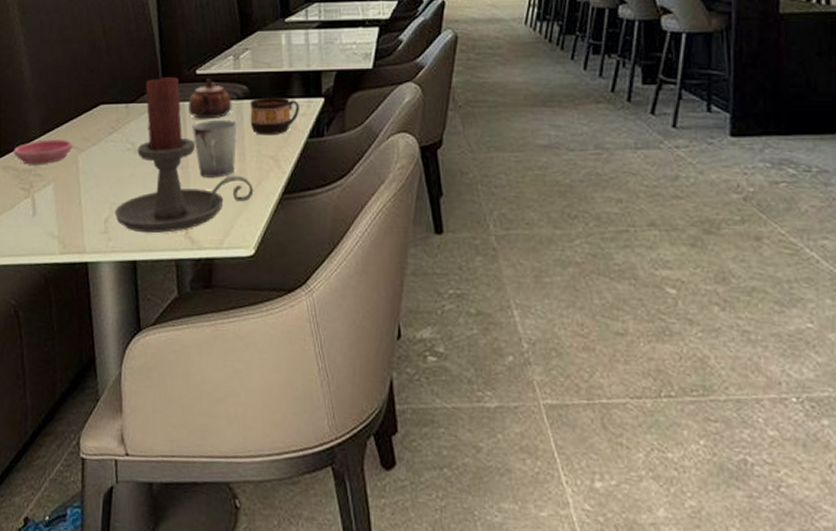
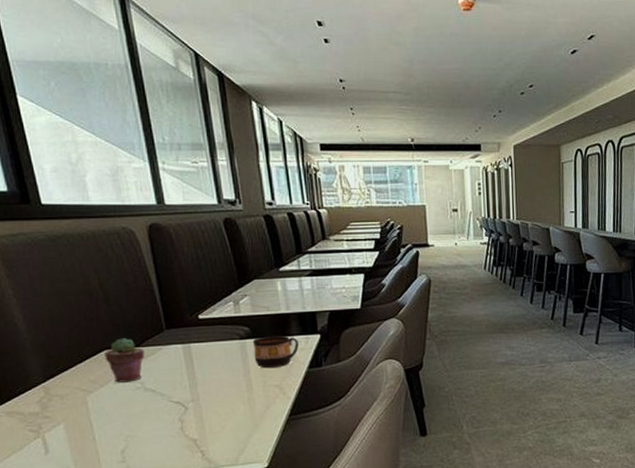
saucer: present [13,139,73,165] -> none [15,383,80,409]
potted succulent: none [100,92,139,142] -> present [104,338,145,383]
candle holder: present [115,76,254,234] -> none [130,322,263,459]
teapot: present [188,79,232,119] -> none [193,322,236,358]
cup: present [192,119,237,178] -> none [199,357,244,407]

